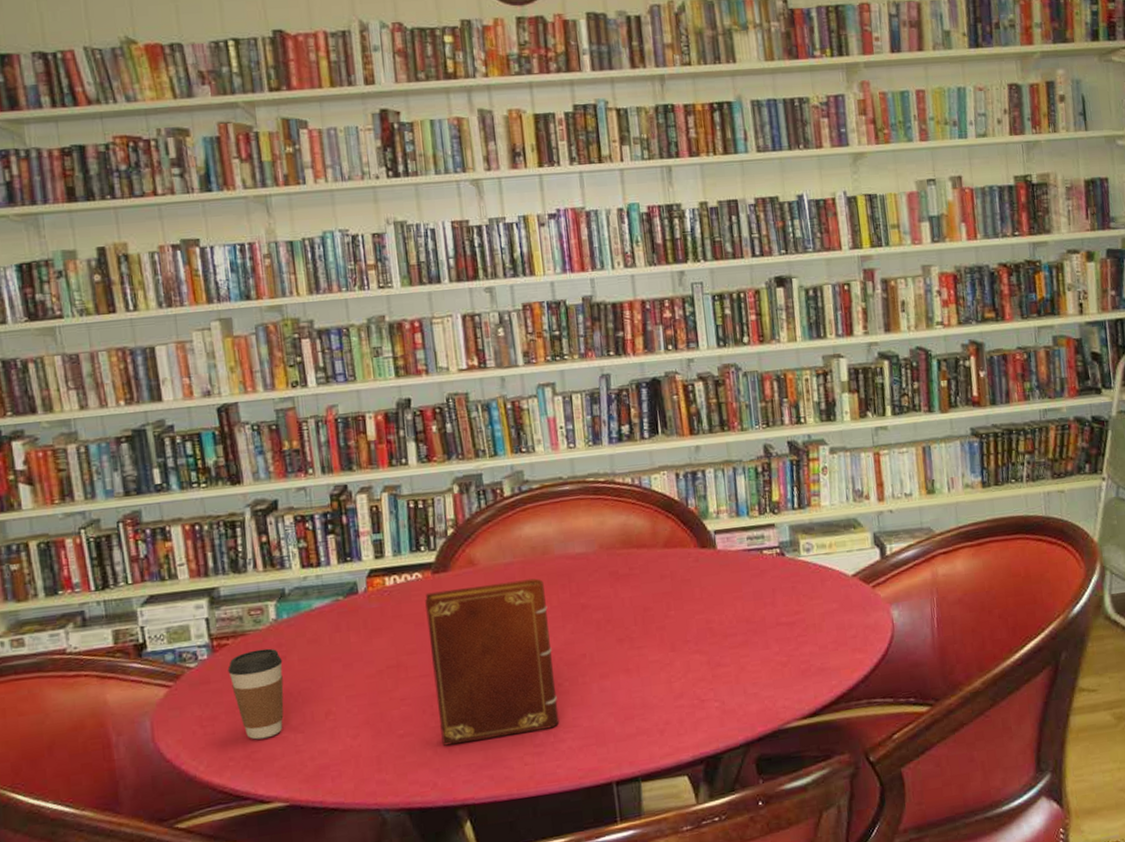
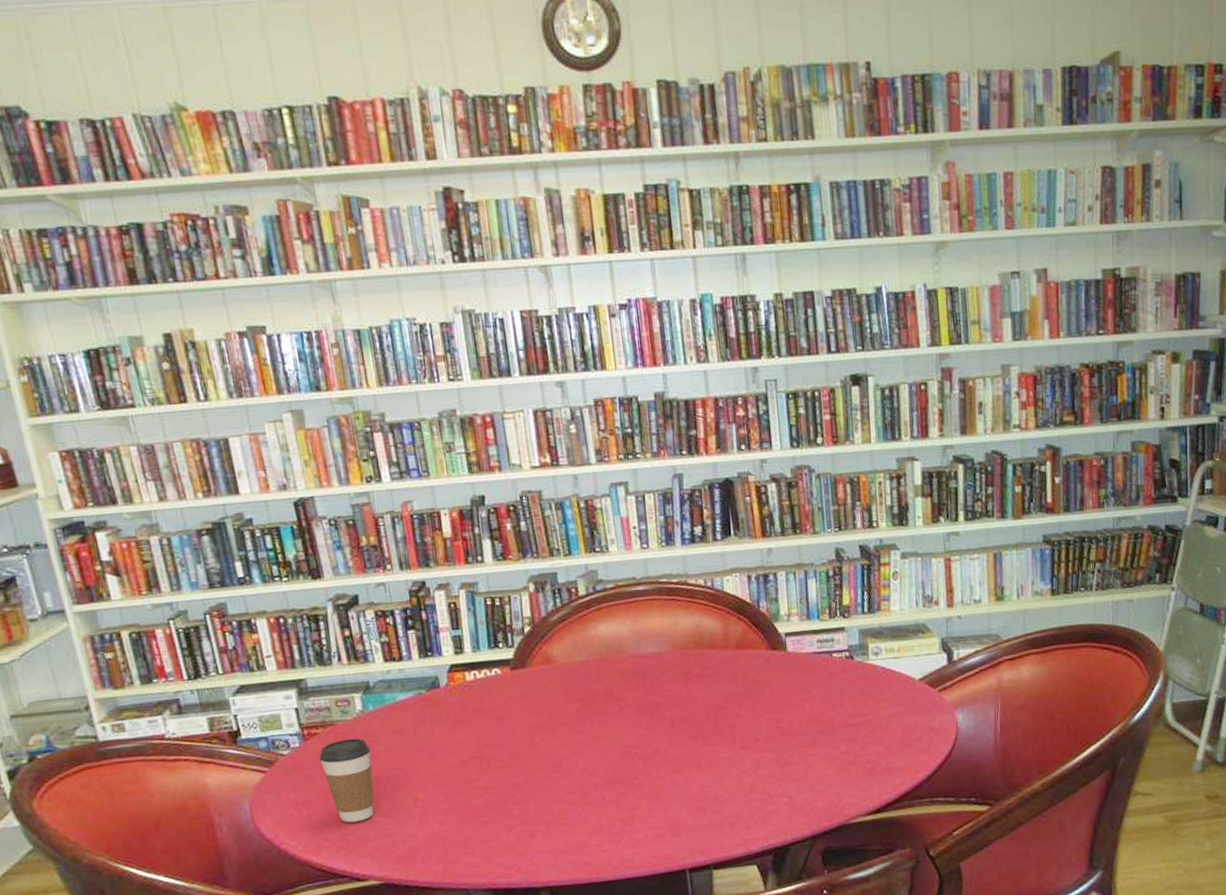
book: present [425,578,559,746] -> none [504,676,635,833]

